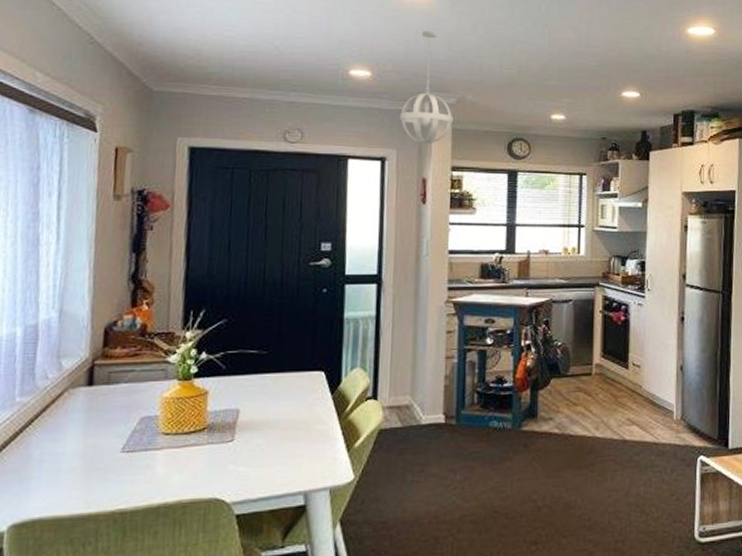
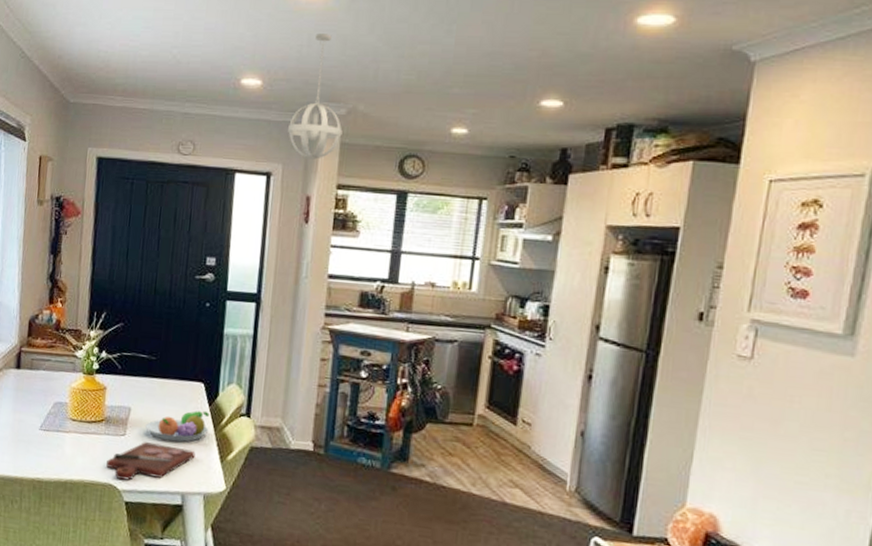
cutting board: none [210,443,318,491] -> present [106,442,196,480]
fruit bowl: none [258,400,332,439] -> present [146,410,209,442]

